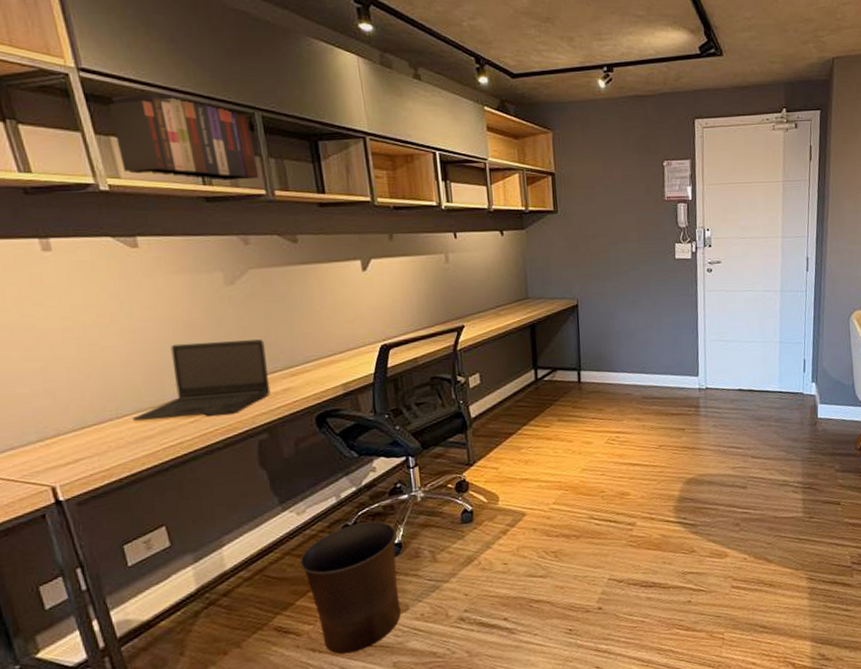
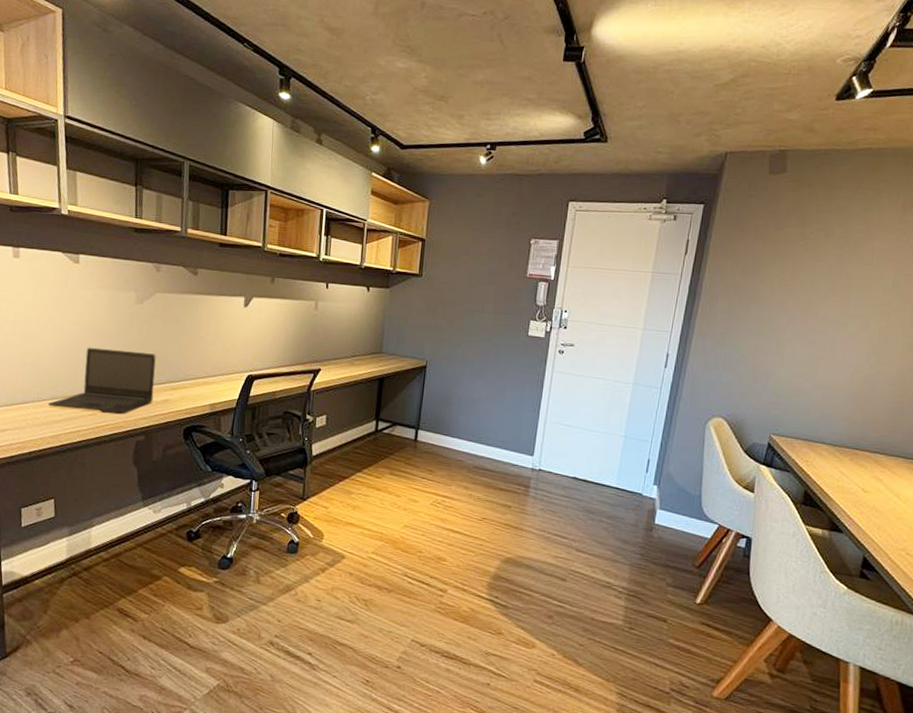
books: present [108,92,260,181] -> none [80,138,179,217]
waste bin: present [300,521,401,654] -> none [148,531,230,649]

